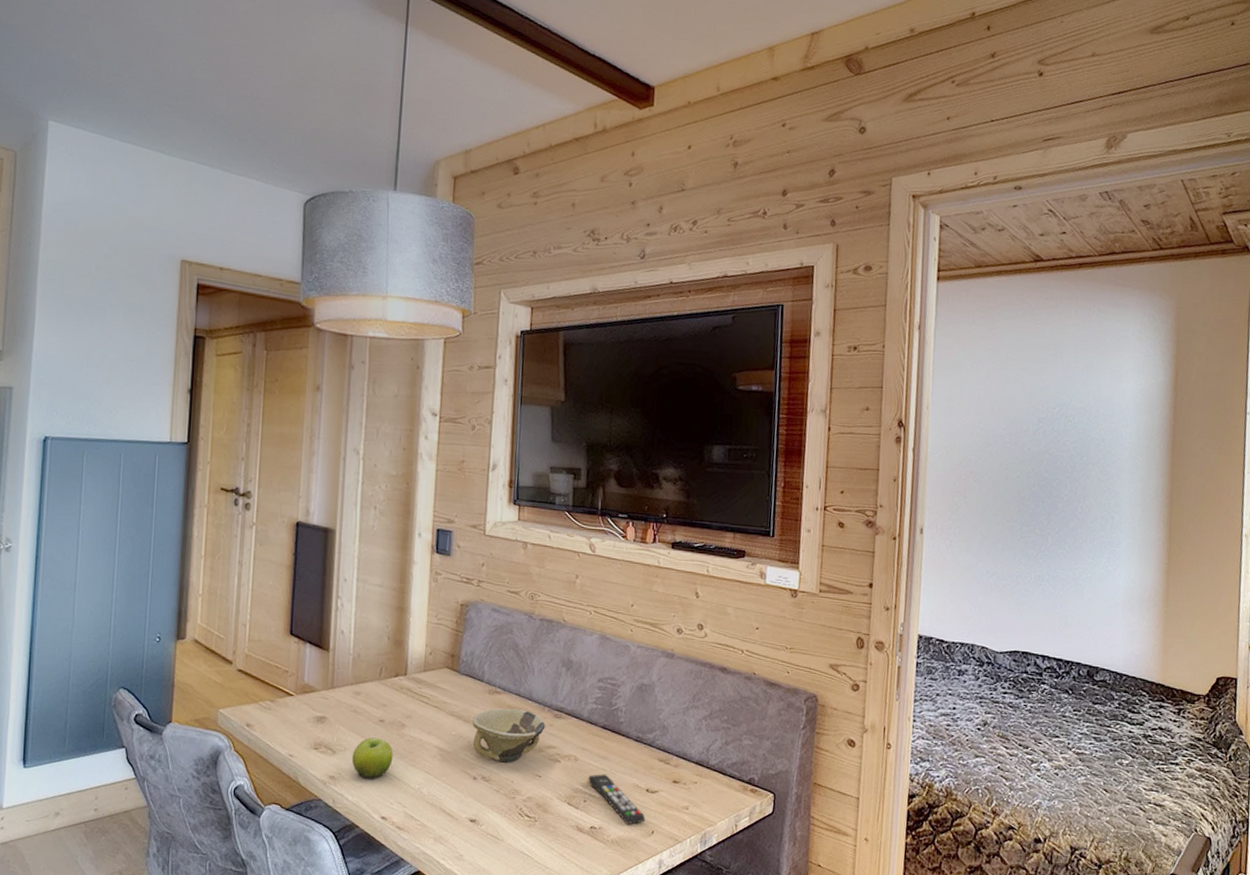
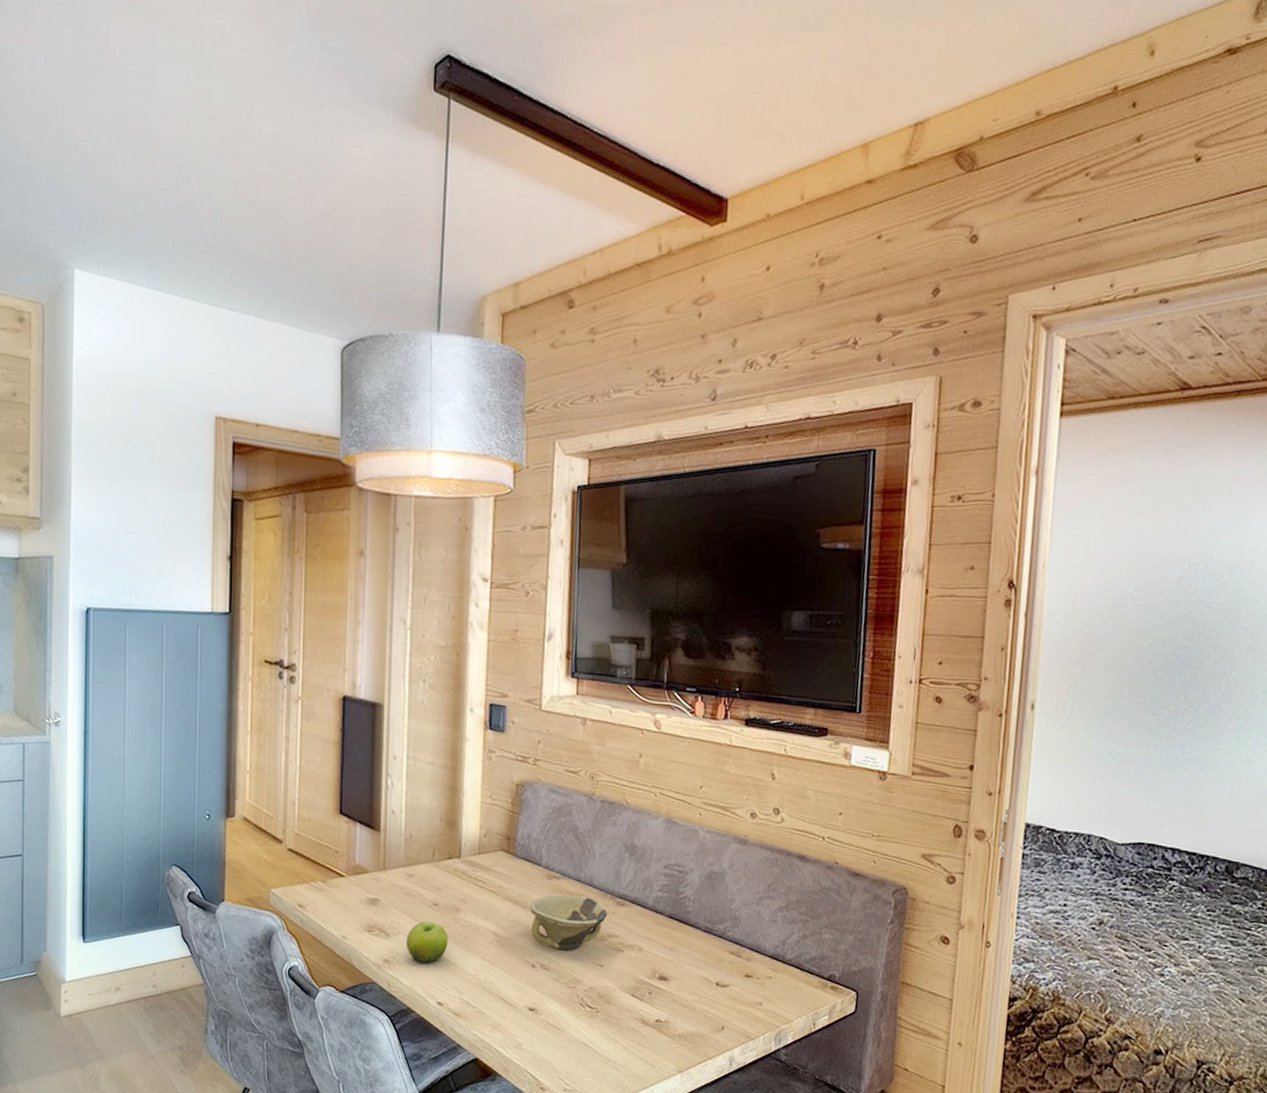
remote control: present [588,774,646,824] -> none [653,965,715,1019]

